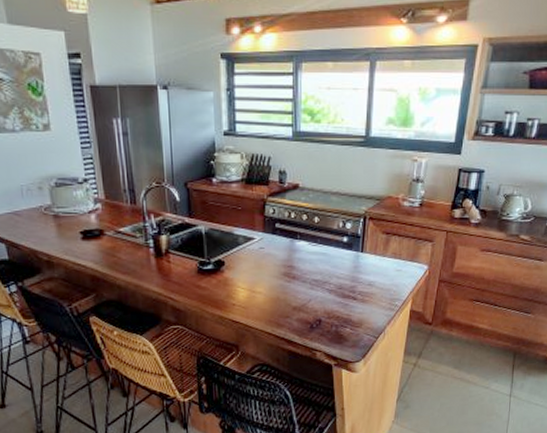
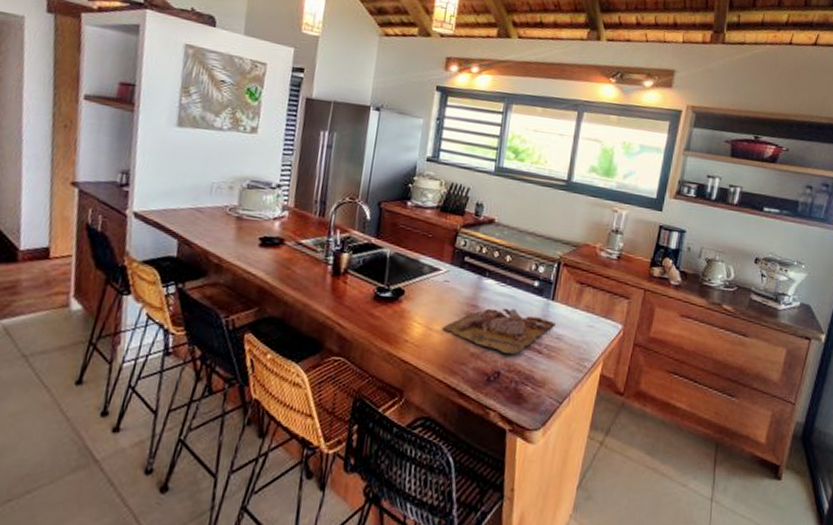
cutting board: none [264,264,366,304] -> present [442,308,556,355]

